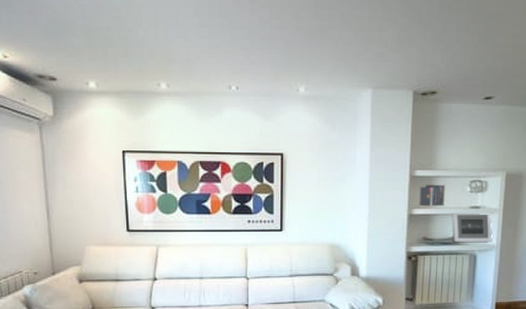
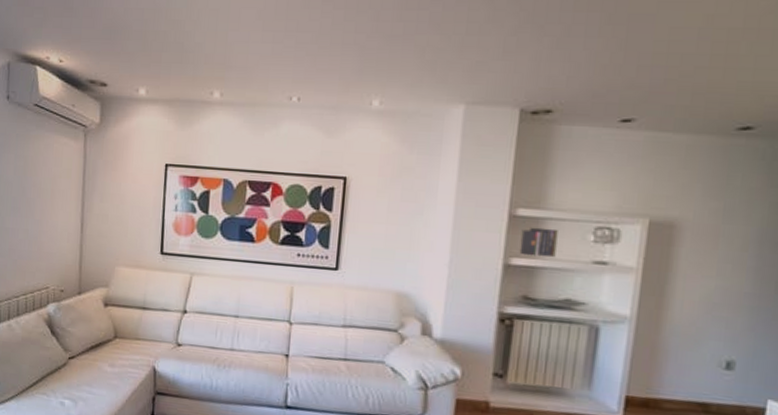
picture frame: present [452,214,493,243] -> none [565,268,626,312]

